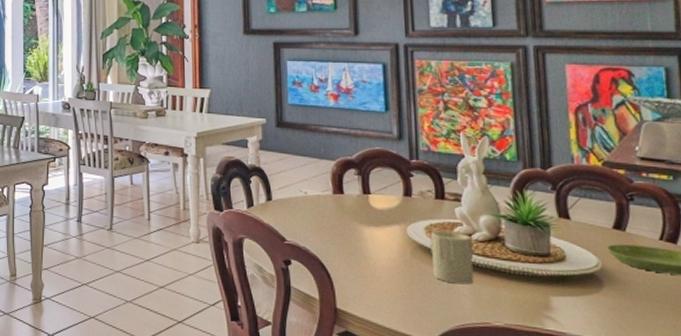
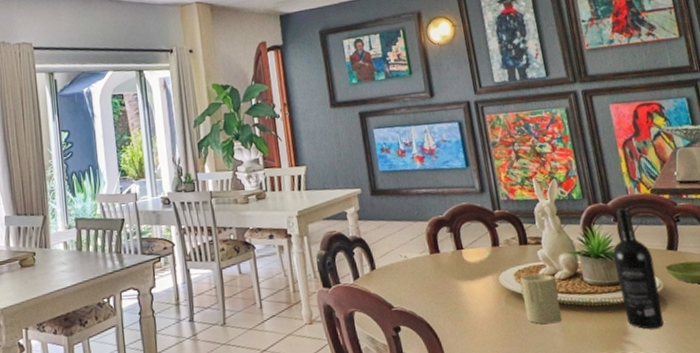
wine bottle: none [544,177,596,310] -> present [612,208,664,329]

